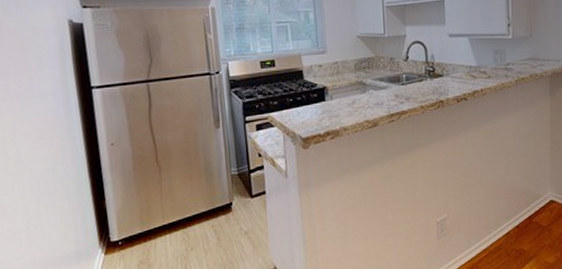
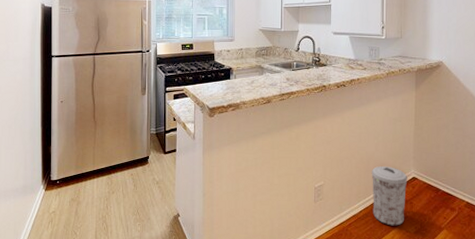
trash can: none [502,190,545,257] -> present [371,166,408,226]

